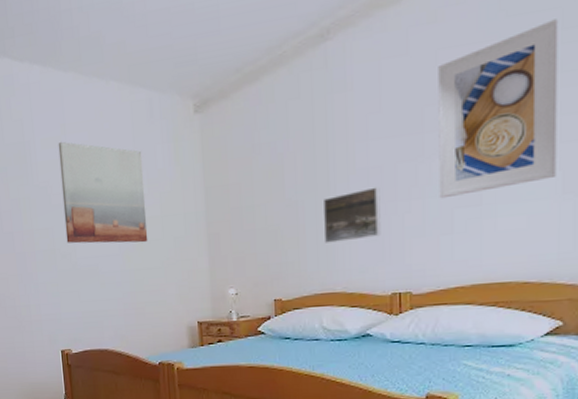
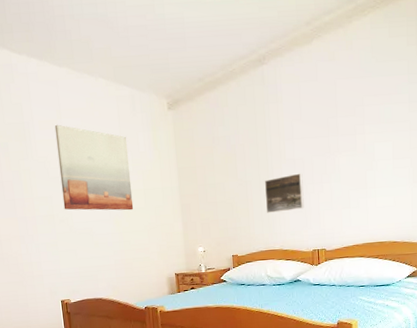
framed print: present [438,19,559,199] -> none [336,67,409,183]

